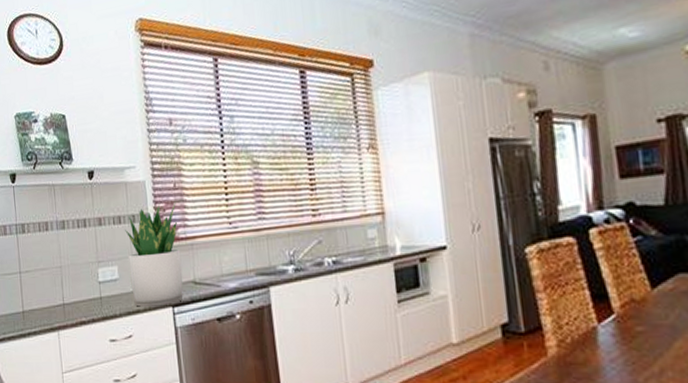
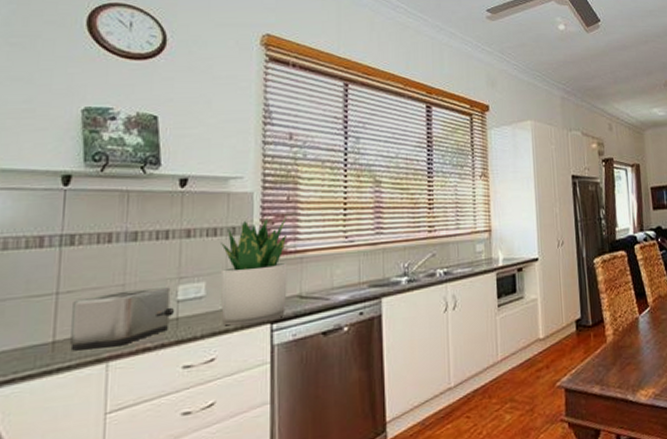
toaster: none [31,270,98,320] -> present [70,287,174,351]

